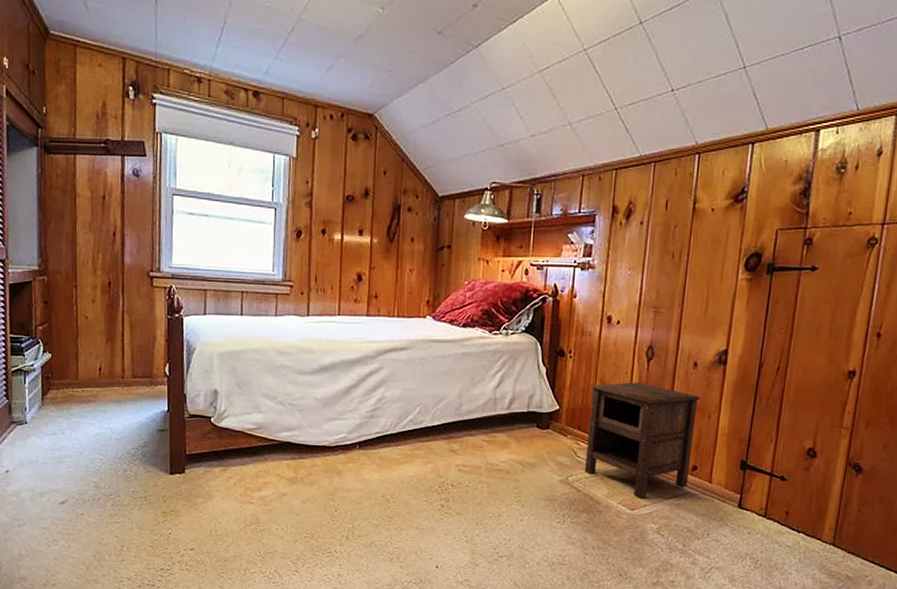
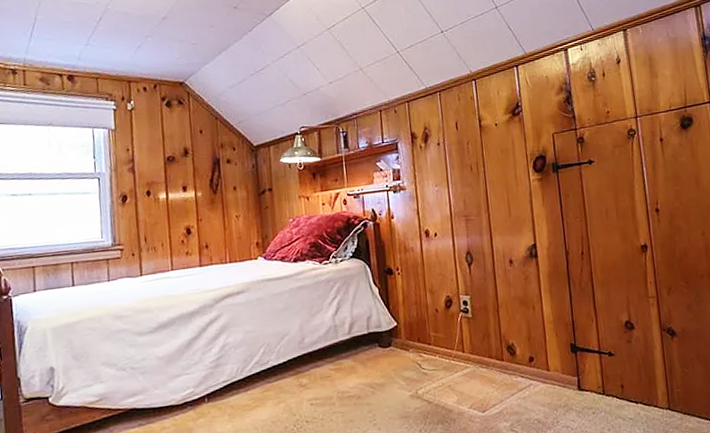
nightstand: present [584,382,701,498] -> none [422,286,528,399]

